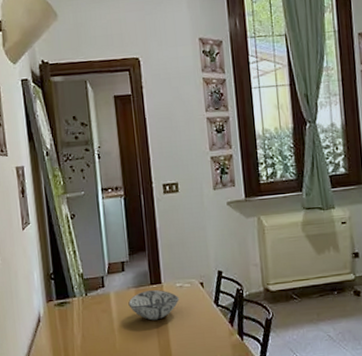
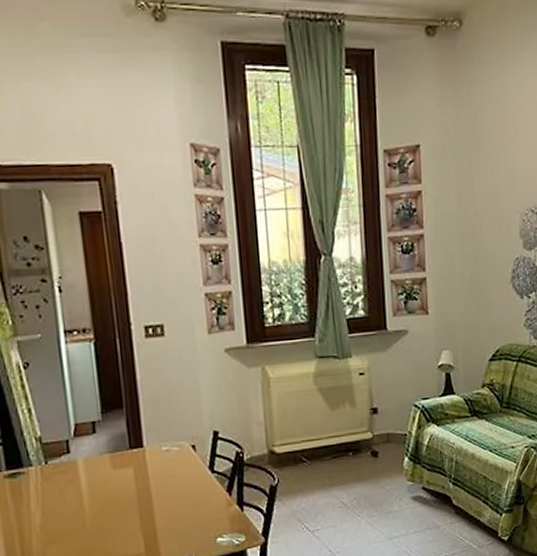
decorative bowl: present [128,289,180,321] -> none [101,454,166,492]

